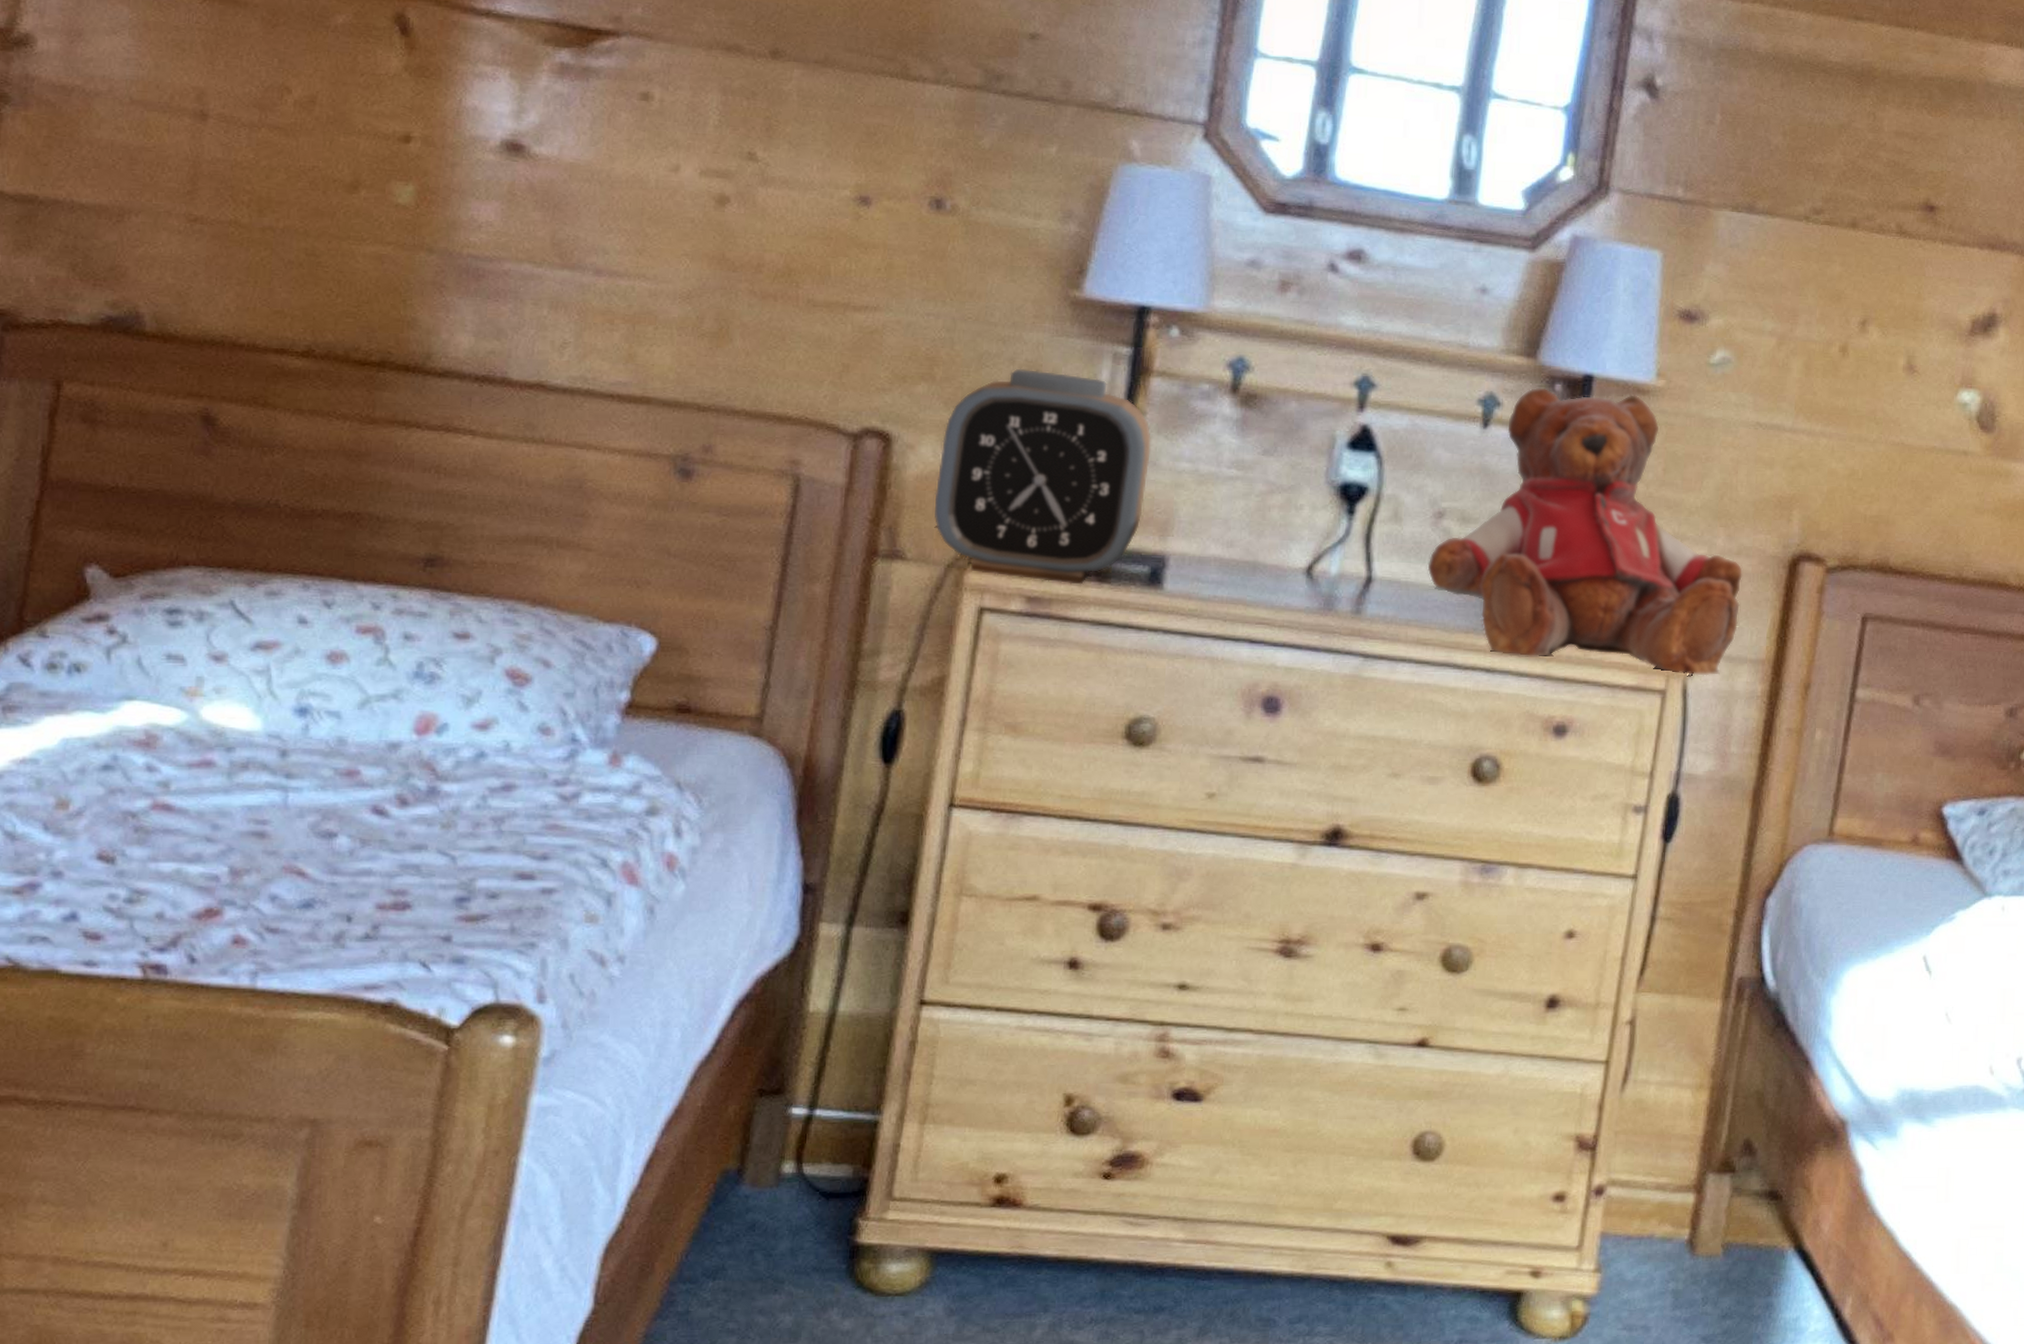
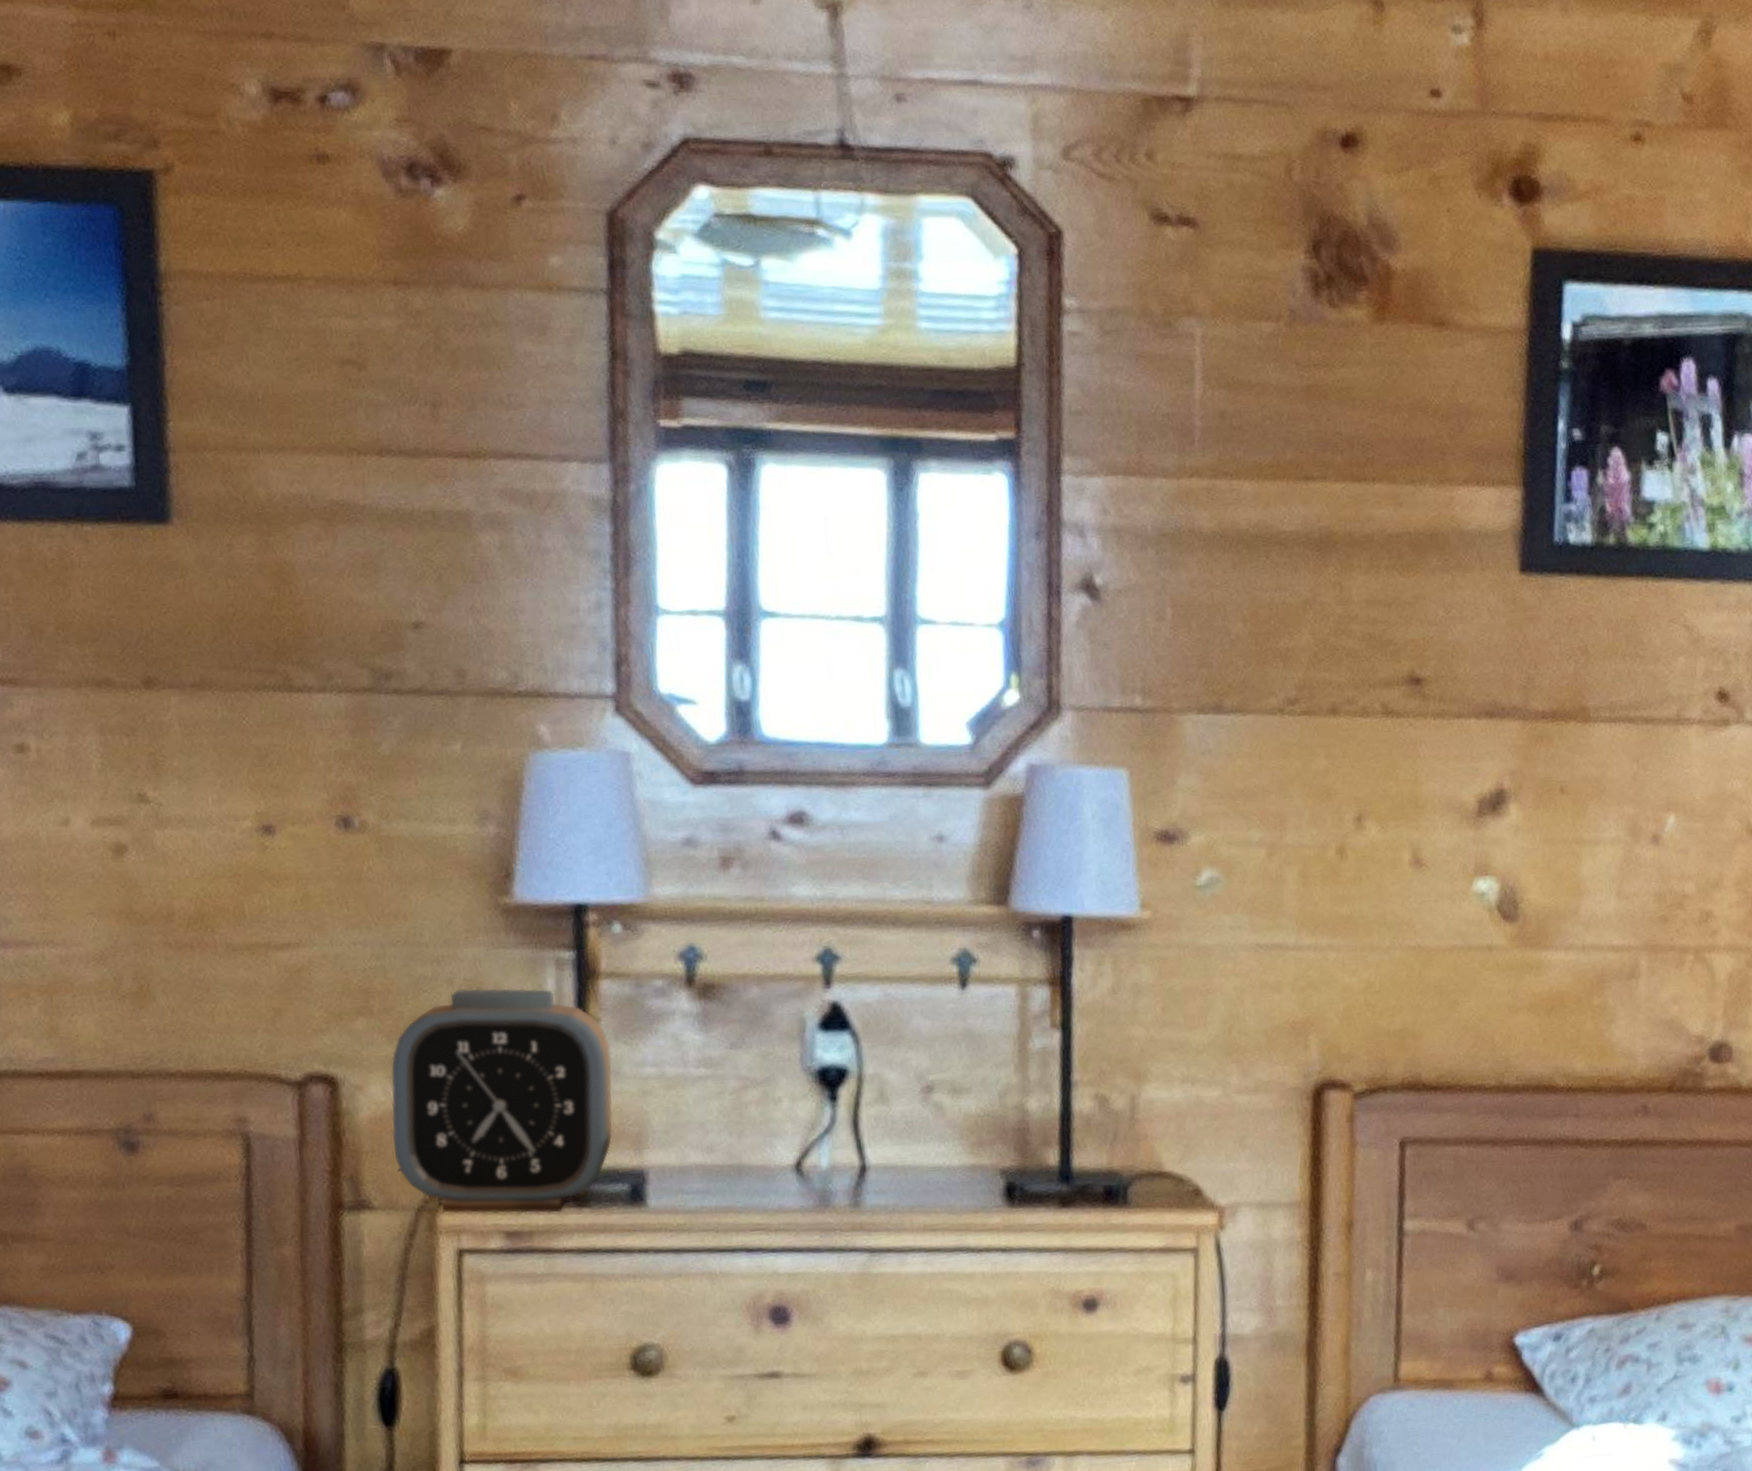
teddy bear: present [1427,387,1743,676] -> none [923,931,1266,1232]

